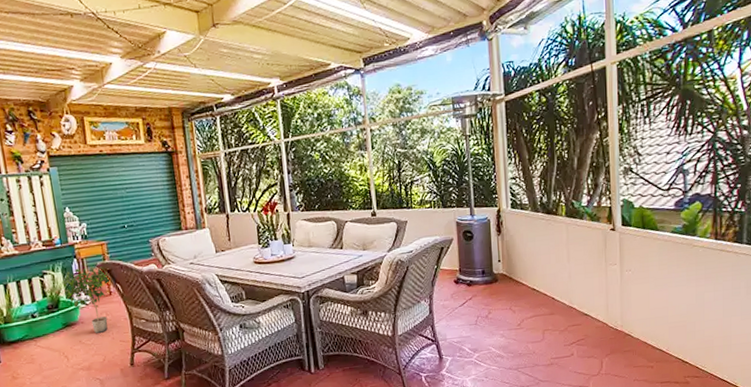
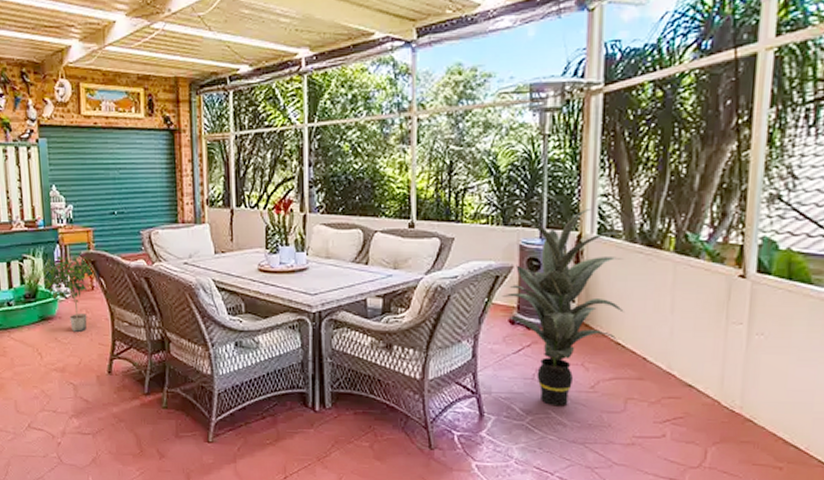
indoor plant: none [446,189,536,343] -> present [502,209,624,407]

